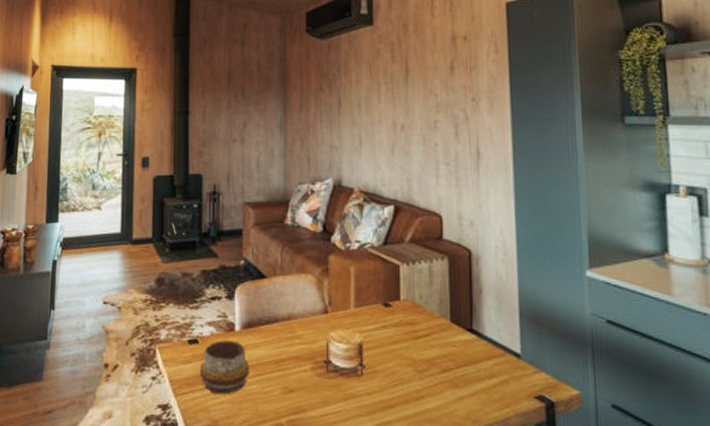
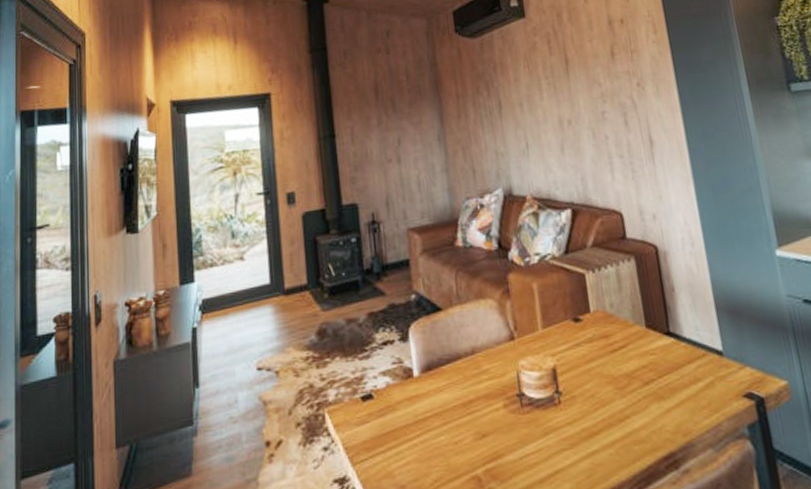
decorative bowl: present [199,340,249,395] -> none [378,389,435,454]

